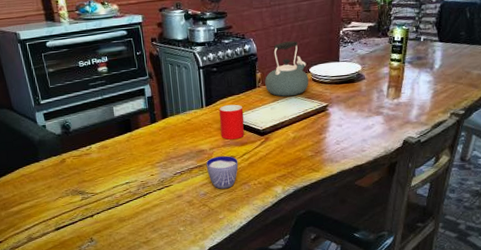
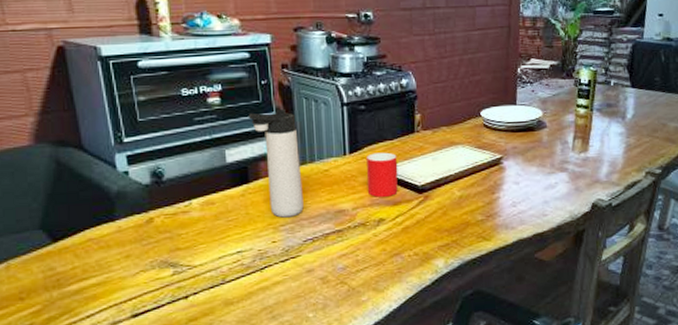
thermos bottle: none [129,74,173,157] -> present [249,110,304,218]
cup: present [206,155,239,189] -> none [346,217,389,262]
kettle: present [265,41,309,97] -> none [425,77,480,145]

